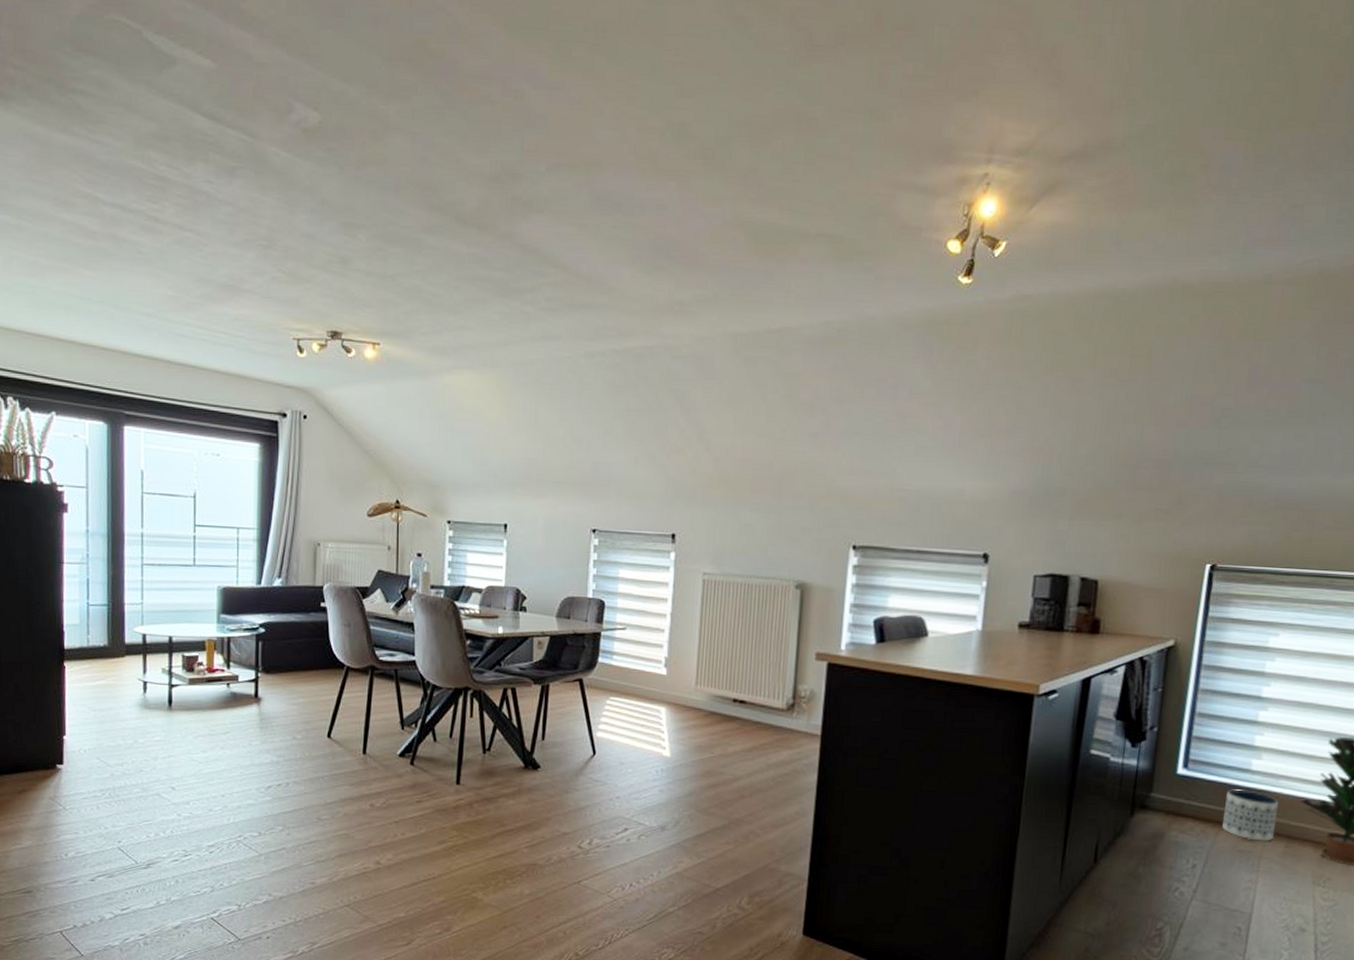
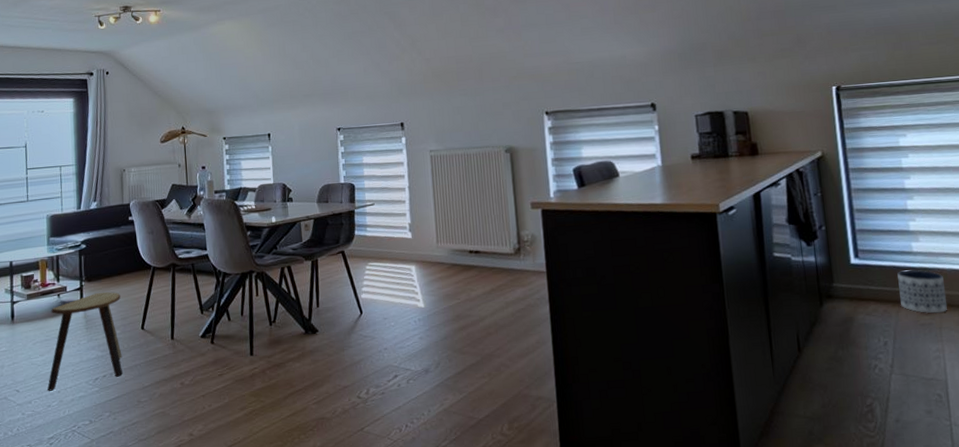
stool: none [209,687,304,794] -> present [47,292,123,391]

